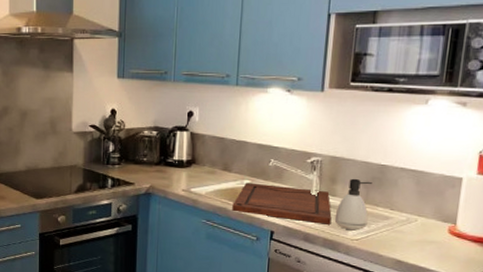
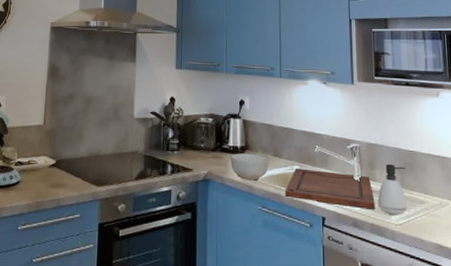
bowl: none [174,167,219,195] -> present [230,153,270,181]

